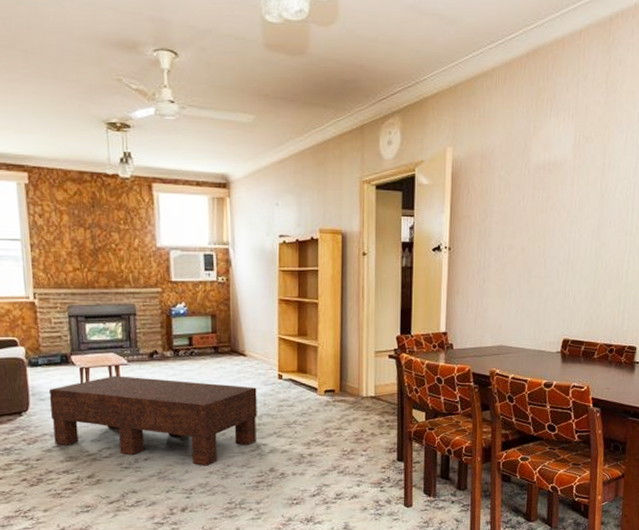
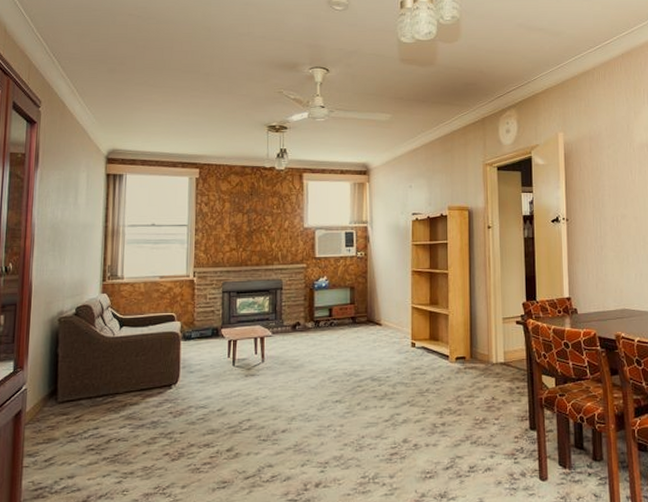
coffee table: present [48,376,257,466] -> none [197,347,391,438]

